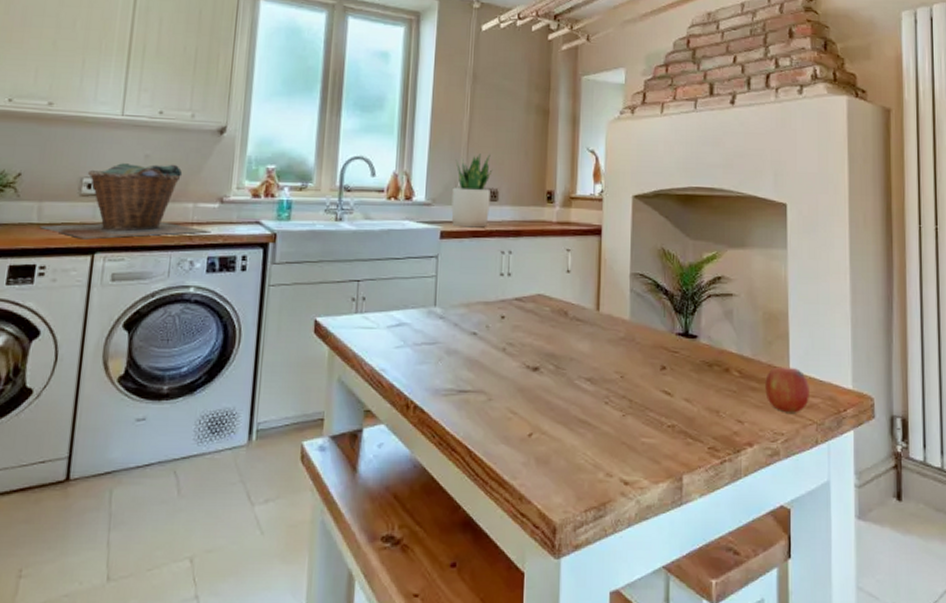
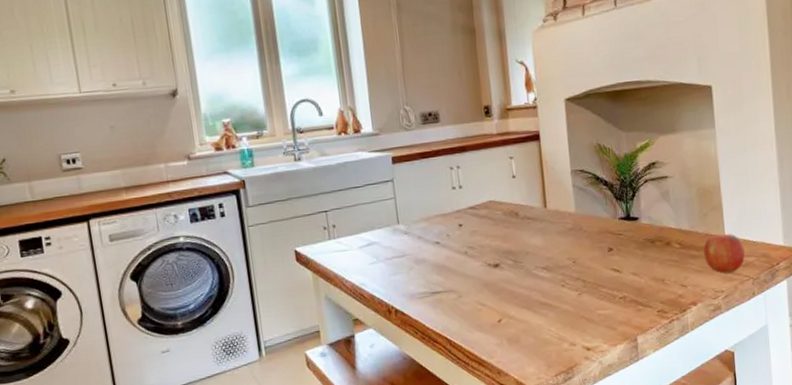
laundry basket: present [39,163,211,240] -> none [35,130,186,209]
planter: present [451,153,493,228] -> none [394,79,434,151]

